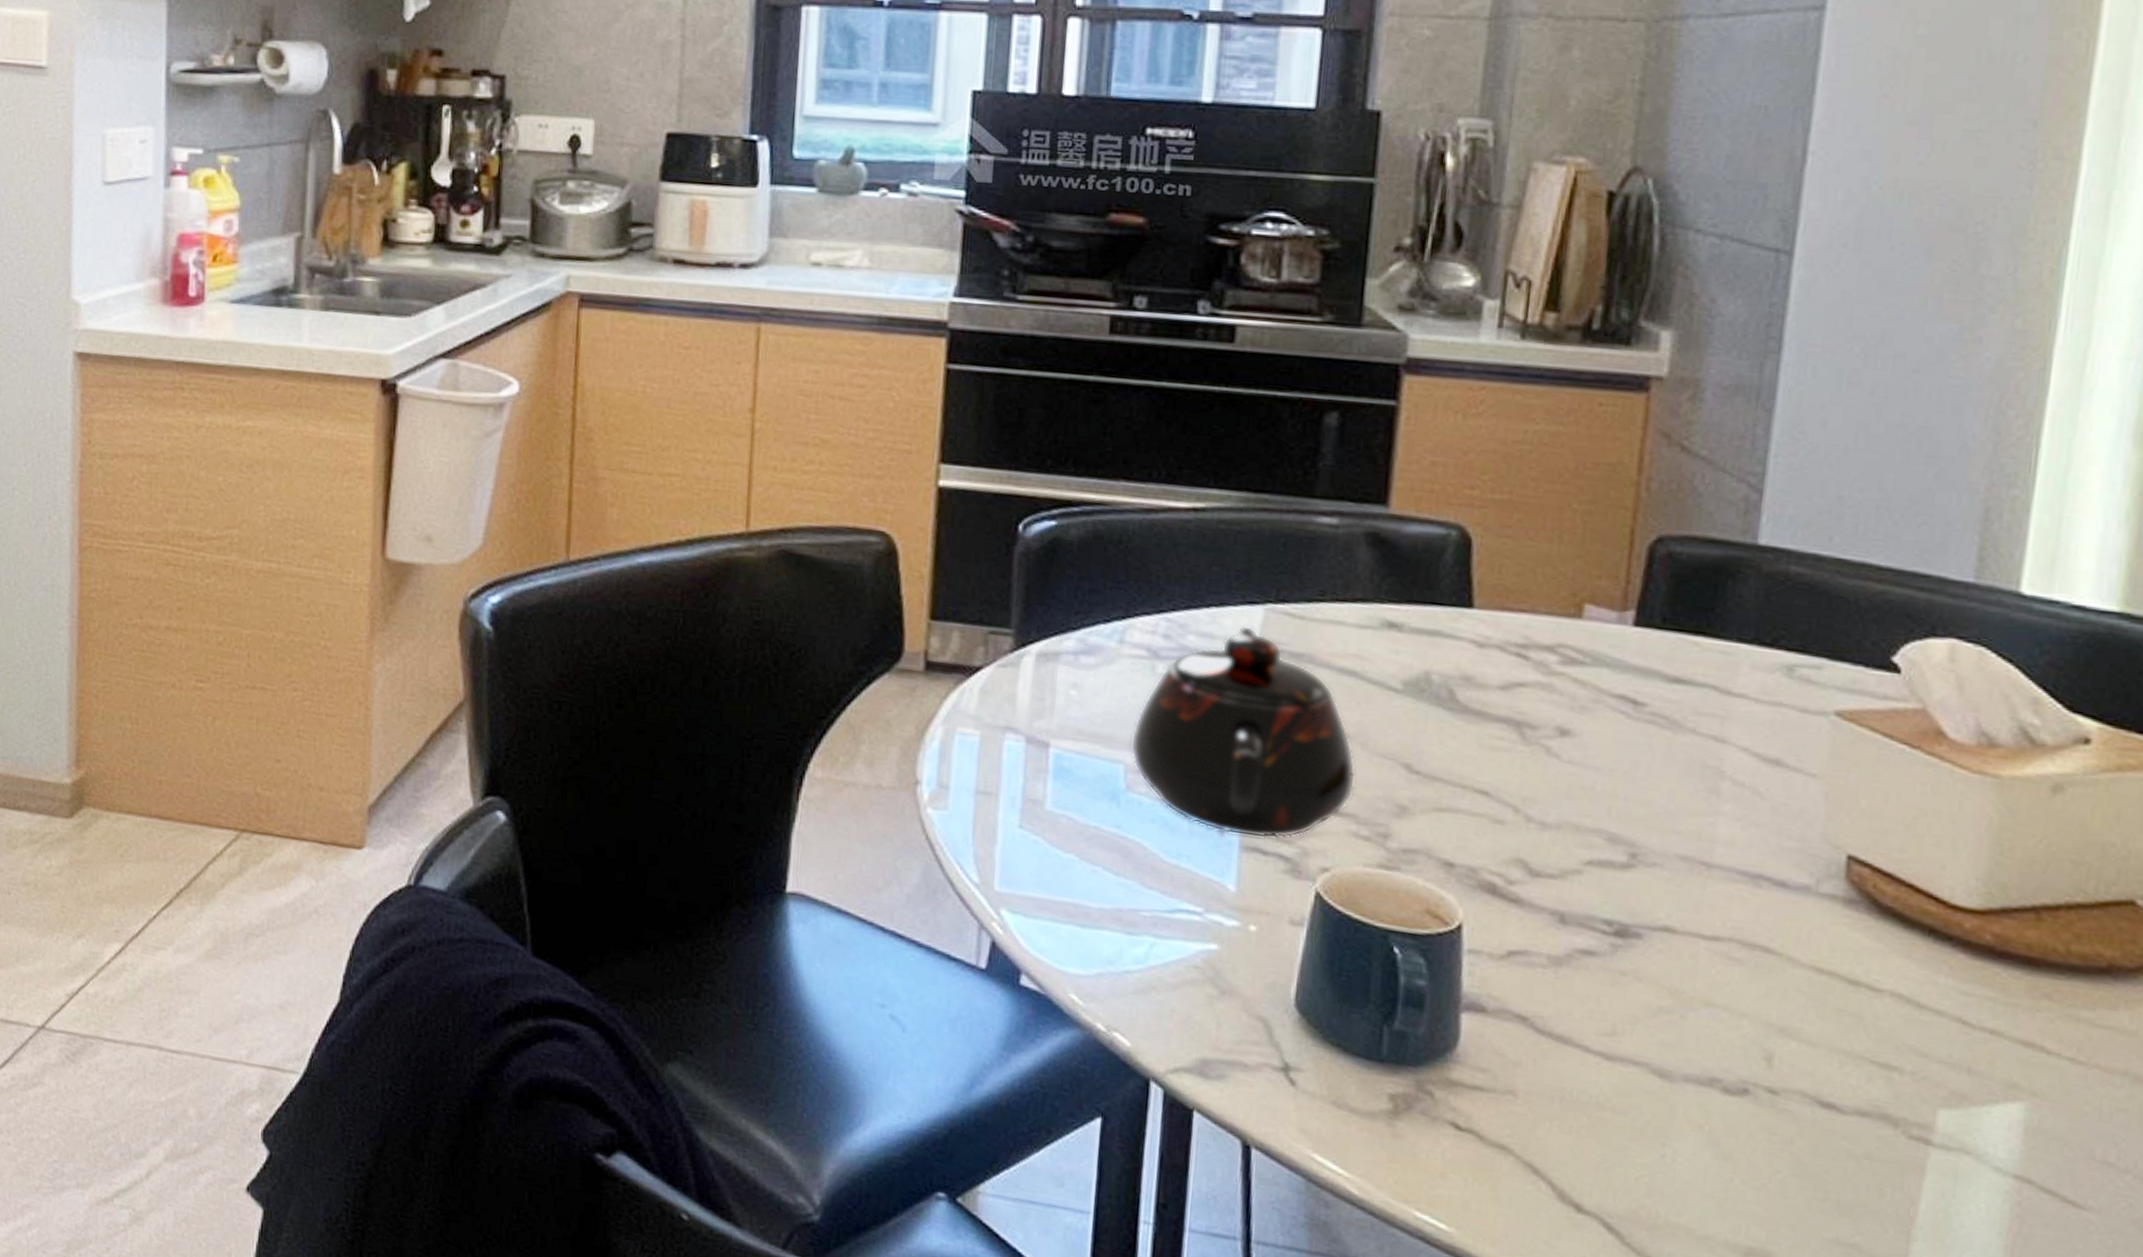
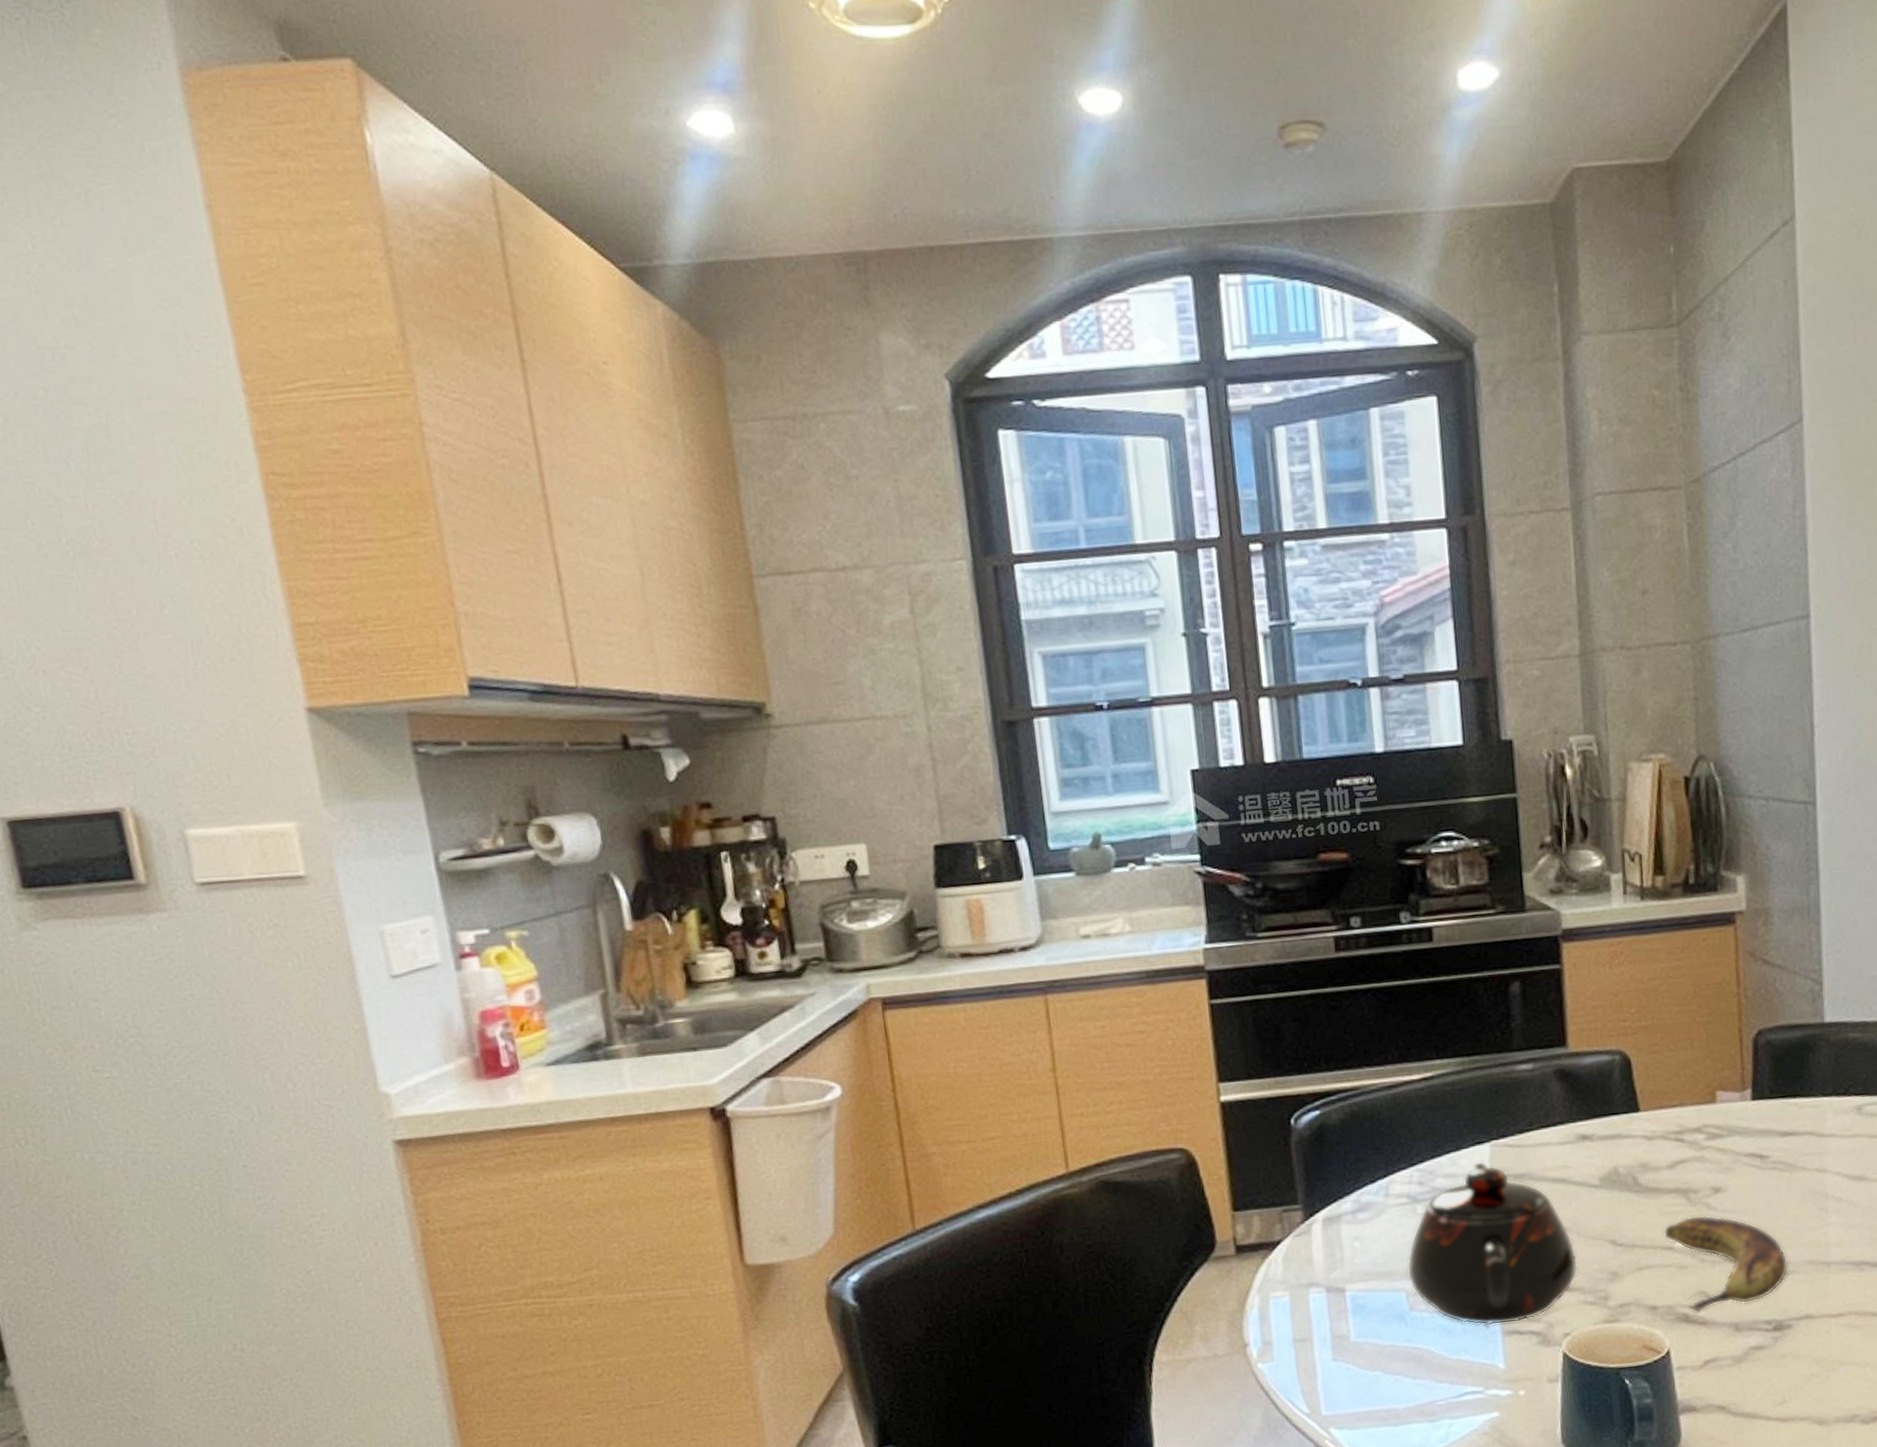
banana: none [1478,757,1651,891] -> present [1663,1215,1788,1313]

